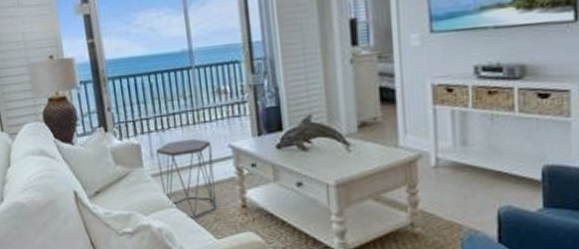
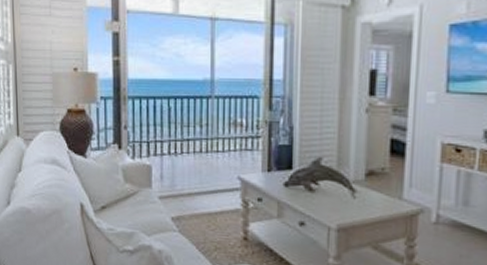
side table: present [156,138,217,218] -> none [166,166,221,244]

